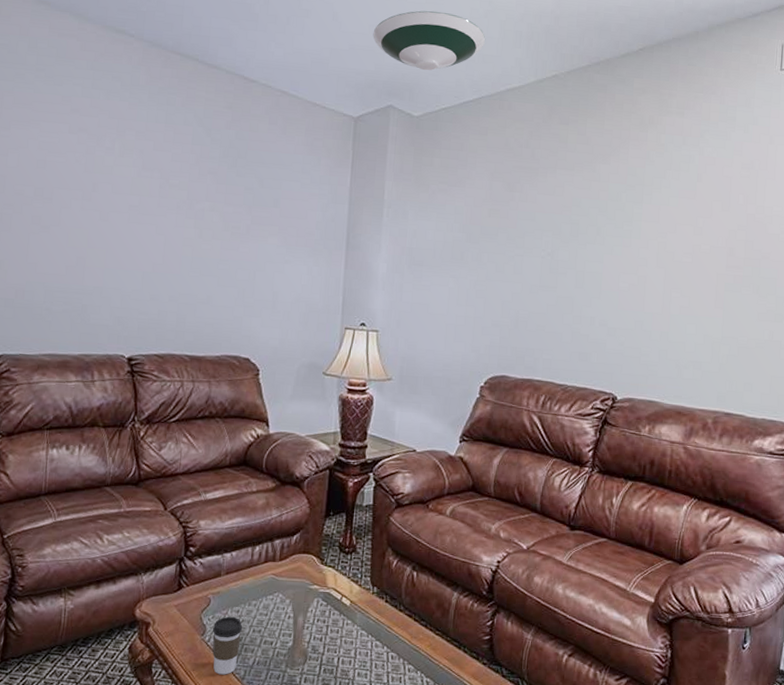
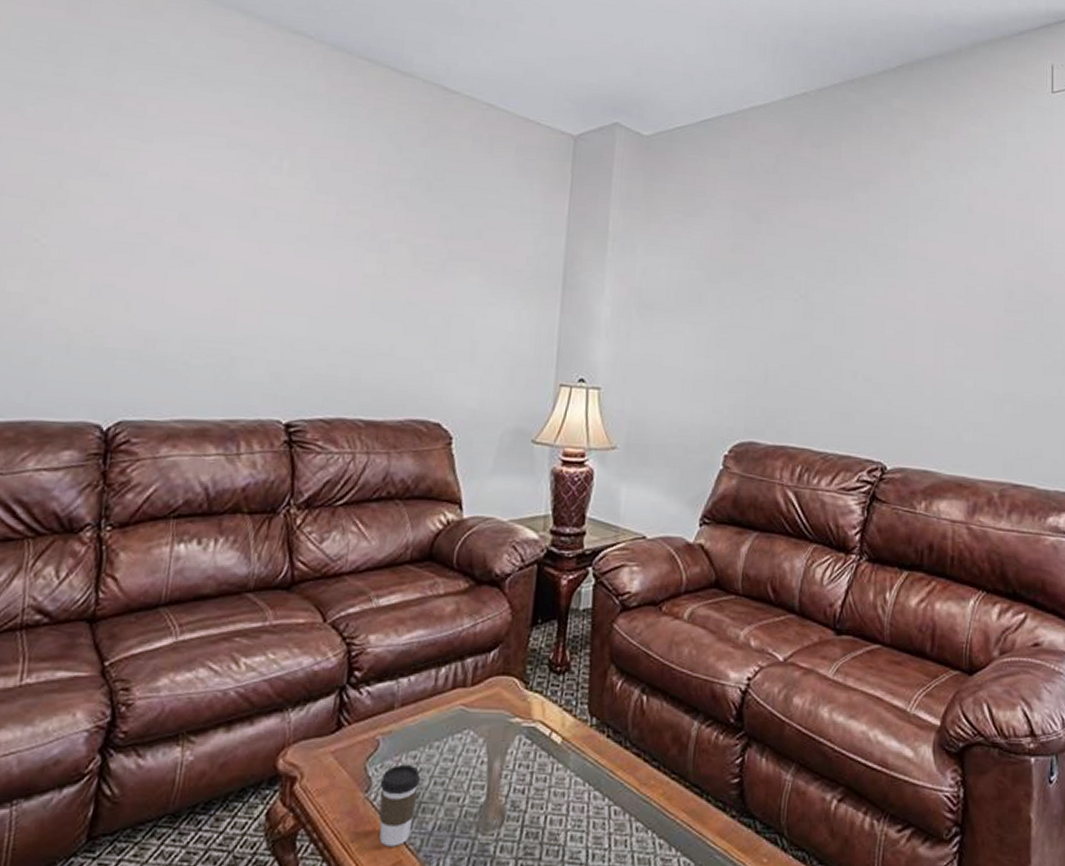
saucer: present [373,10,486,71] -> none [596,18,726,85]

